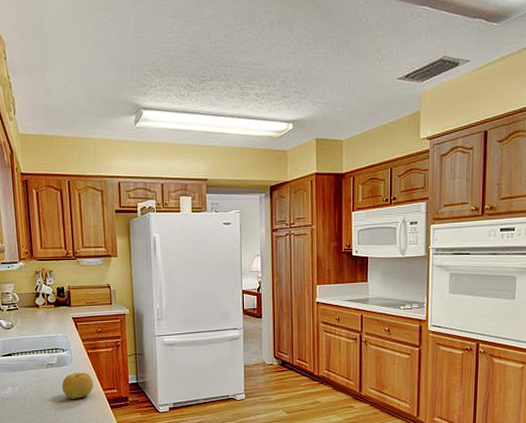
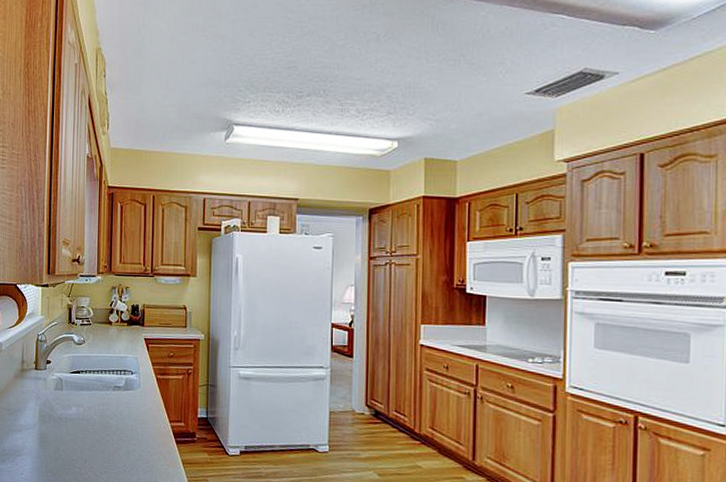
fruit: present [62,373,94,400] -> none [127,399,160,429]

